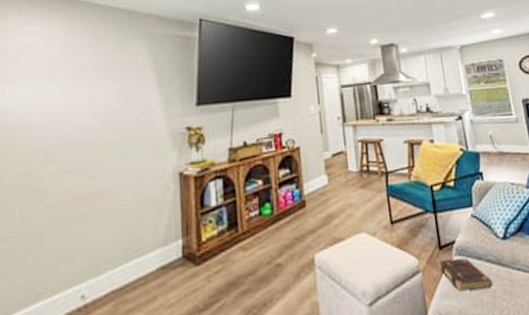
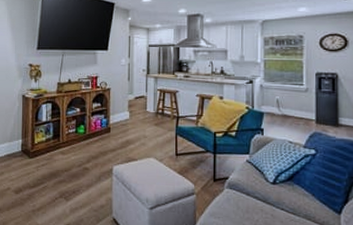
book: present [437,258,494,292] -> none [210,189,257,218]

